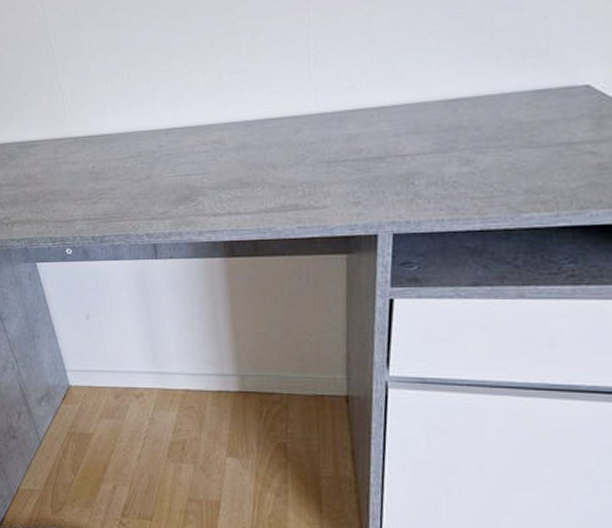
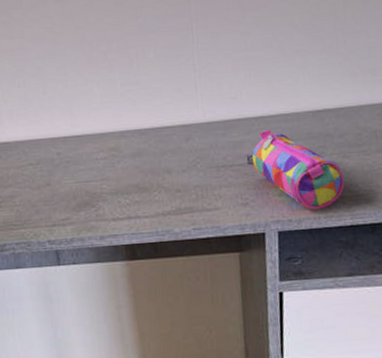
pencil case: none [361,121,477,211] -> present [246,129,345,210]

